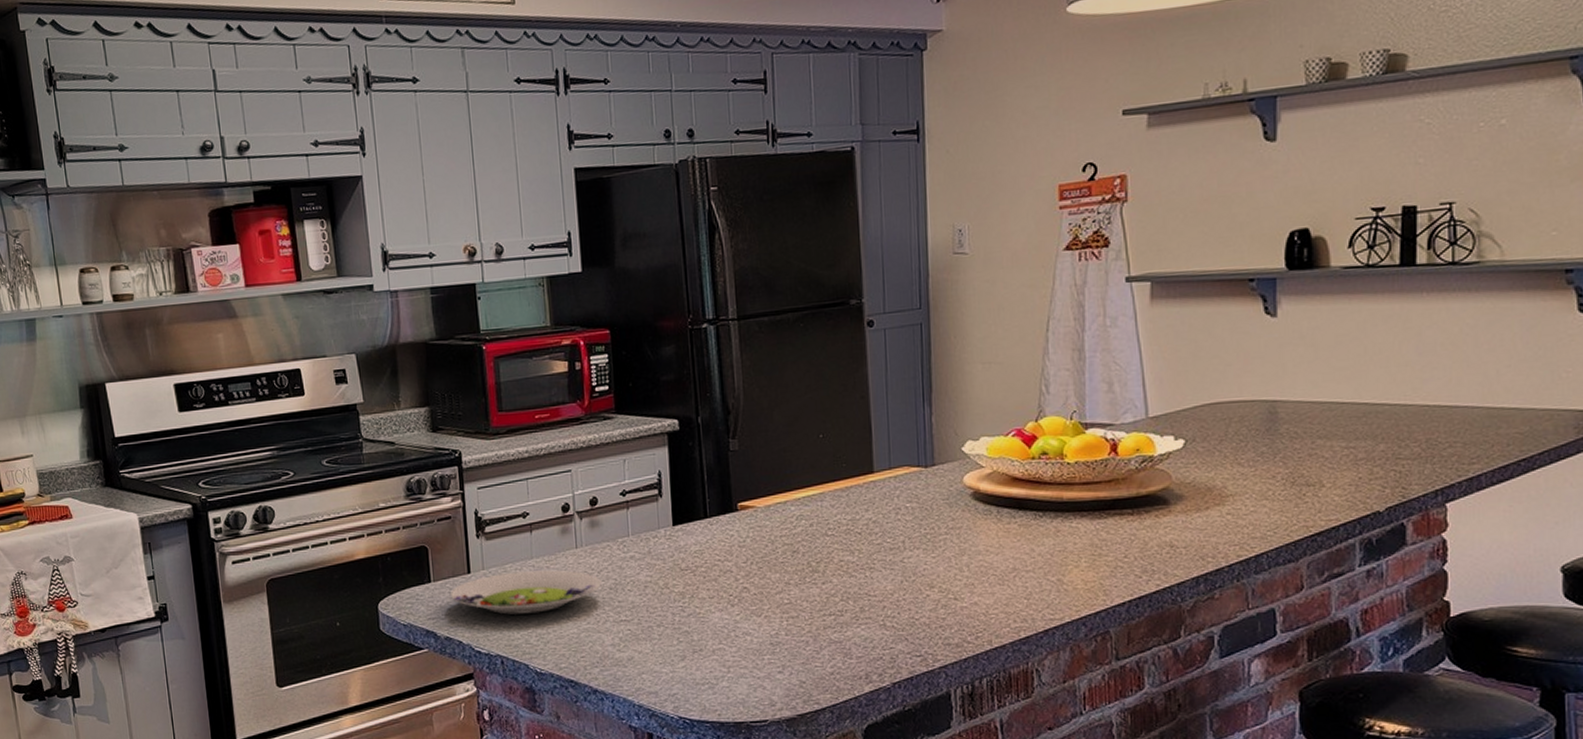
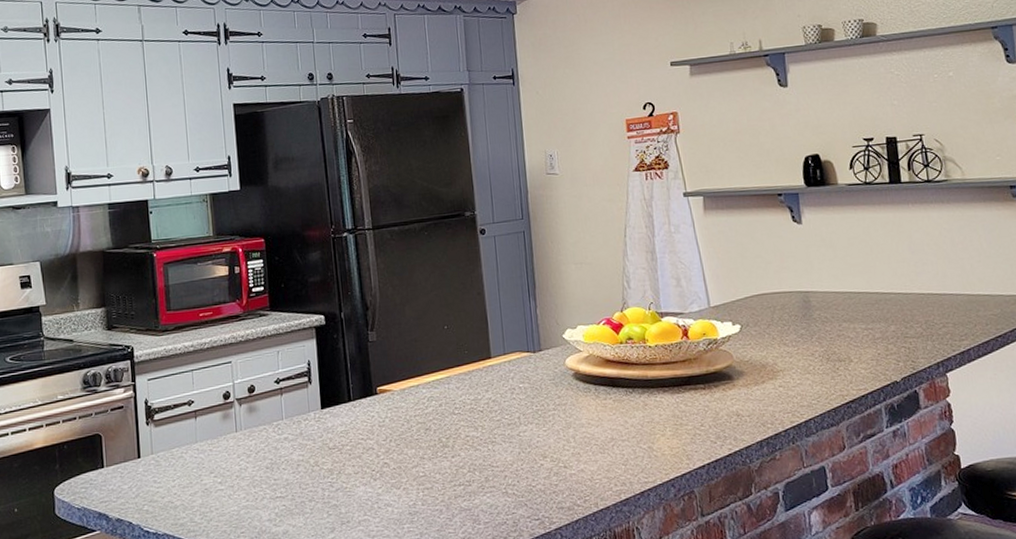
salad plate: present [451,570,601,615] -> none [122,452,259,495]

